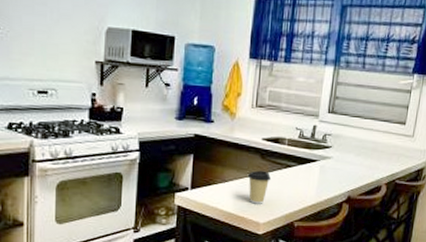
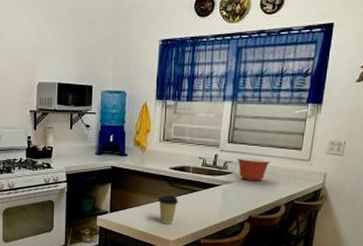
mixing bowl: none [337,130,374,158] -> present [237,157,272,182]

